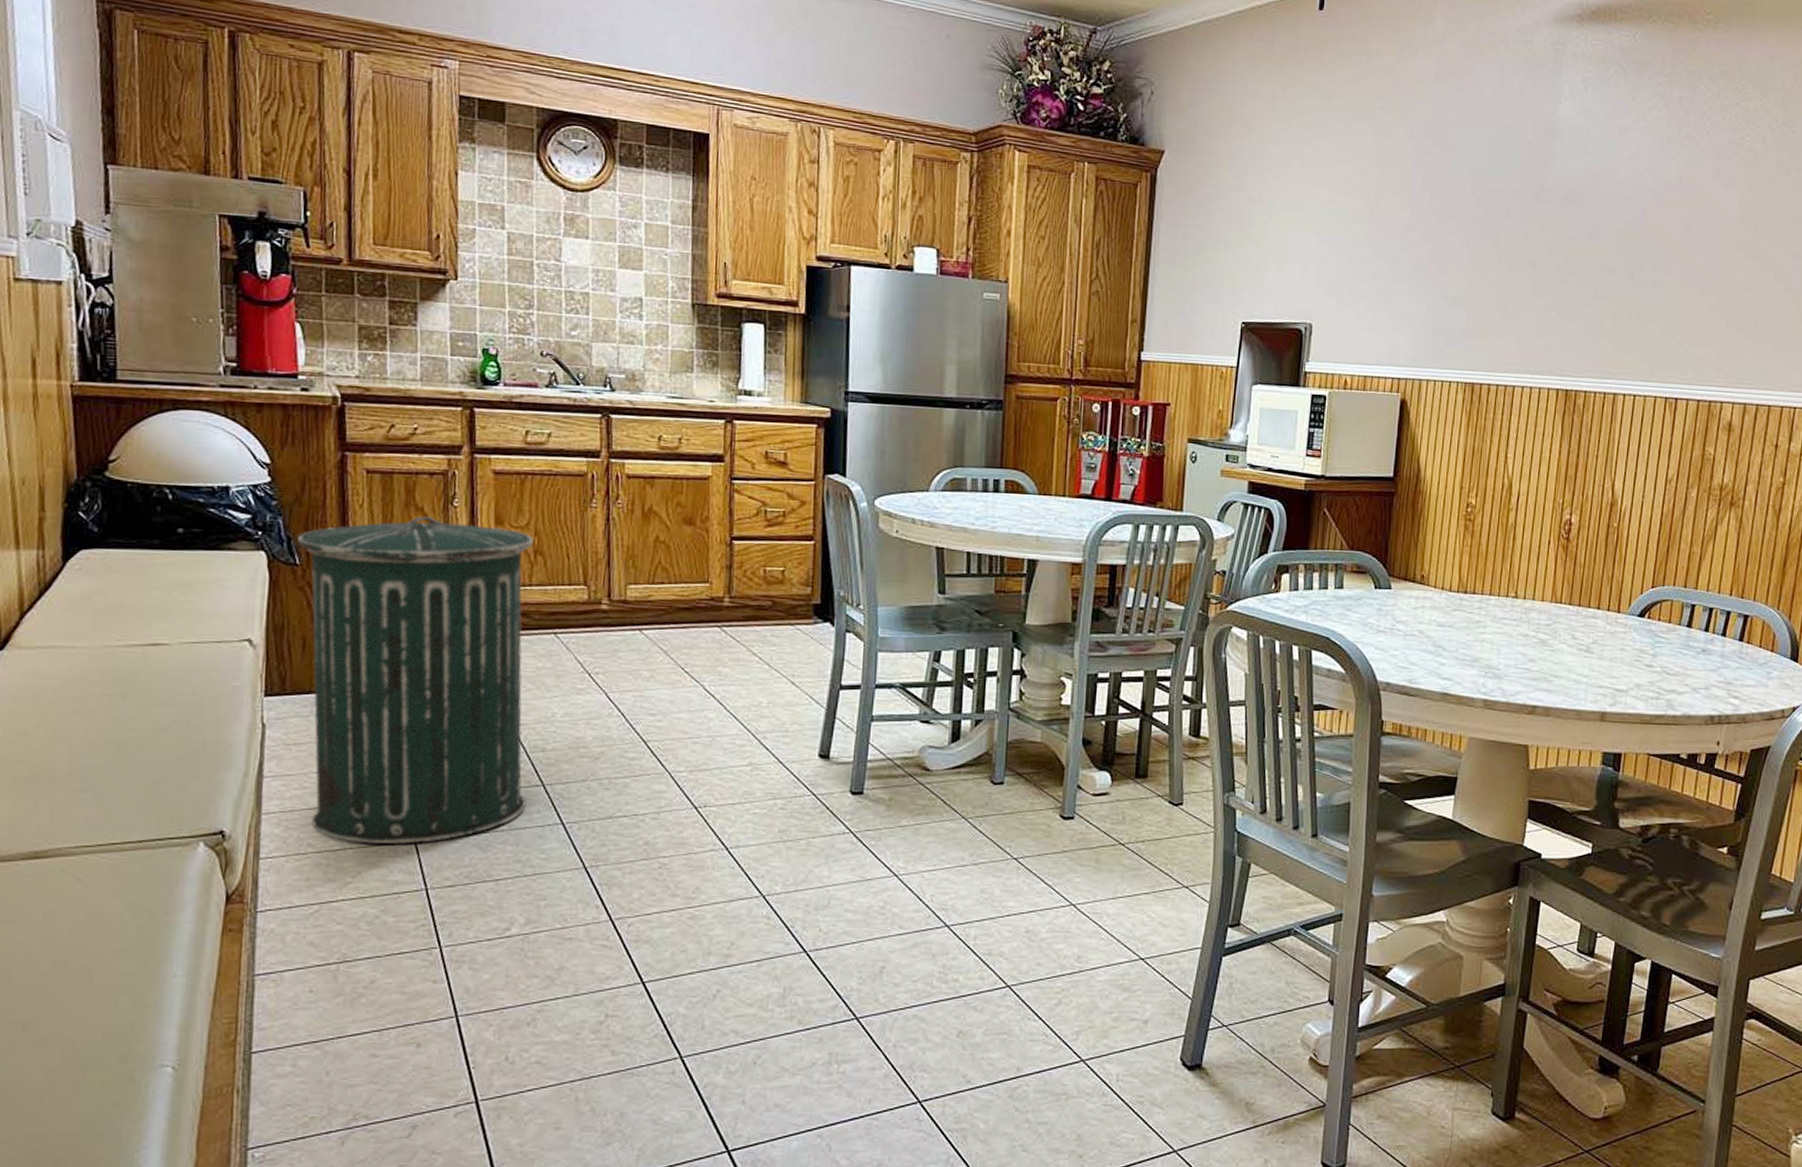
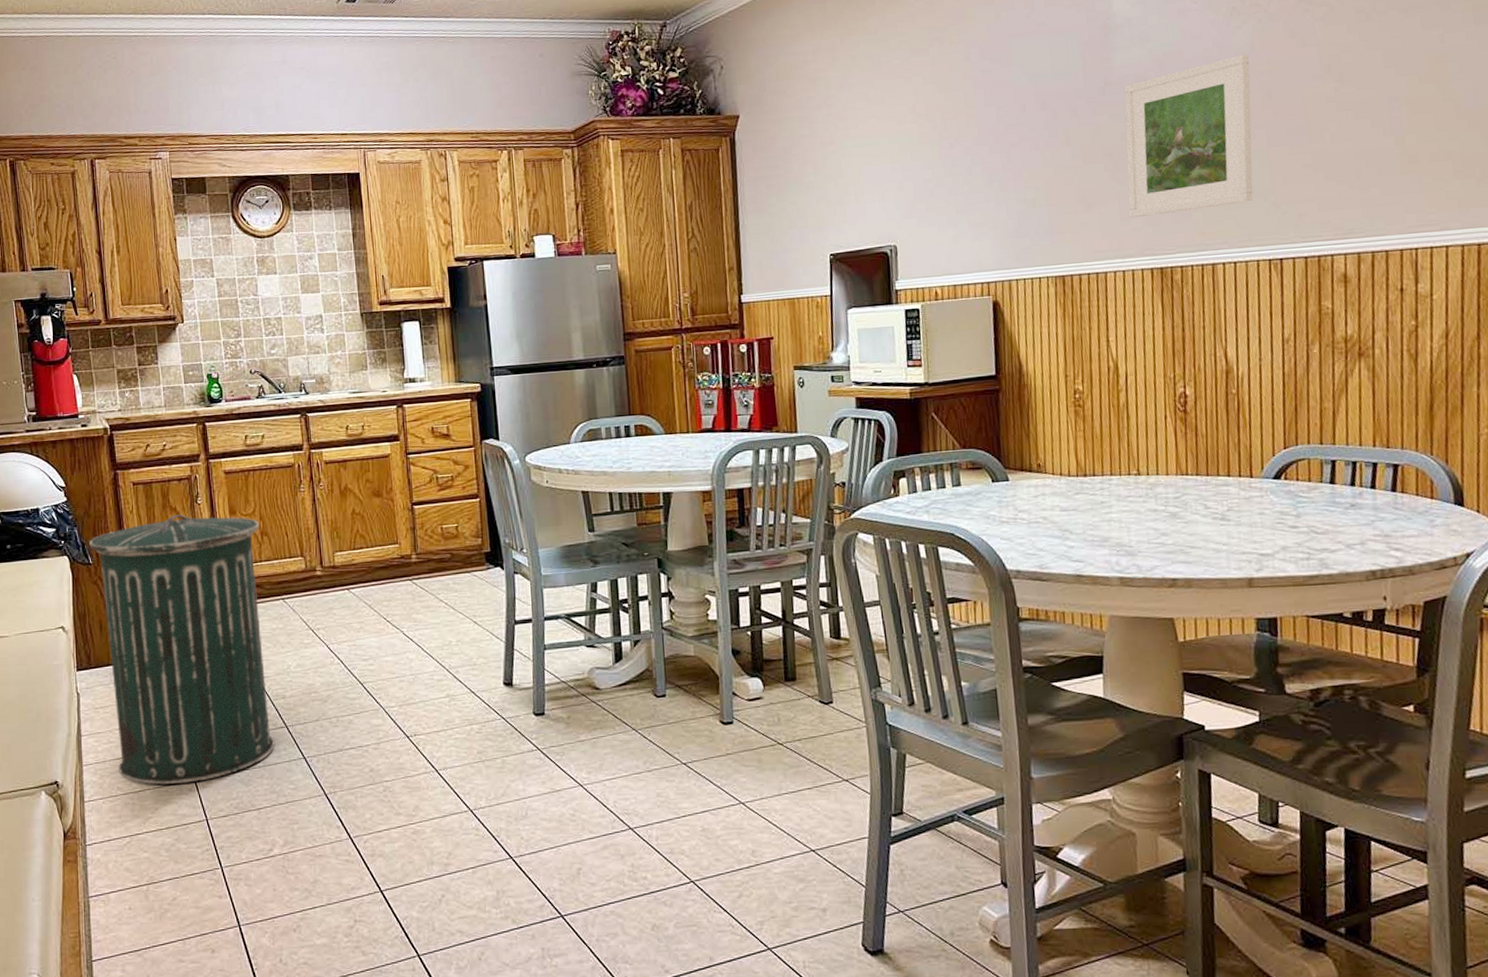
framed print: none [1544,185,1677,337] -> present [1124,54,1253,219]

